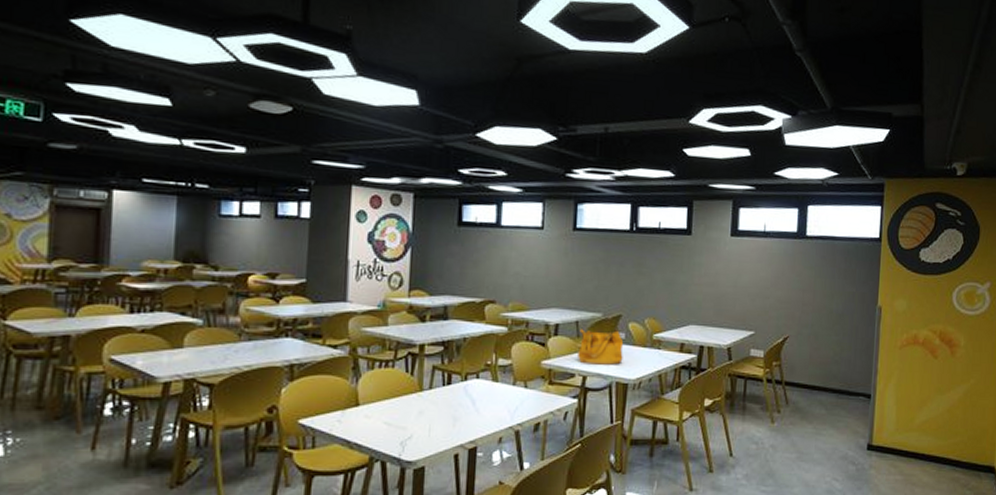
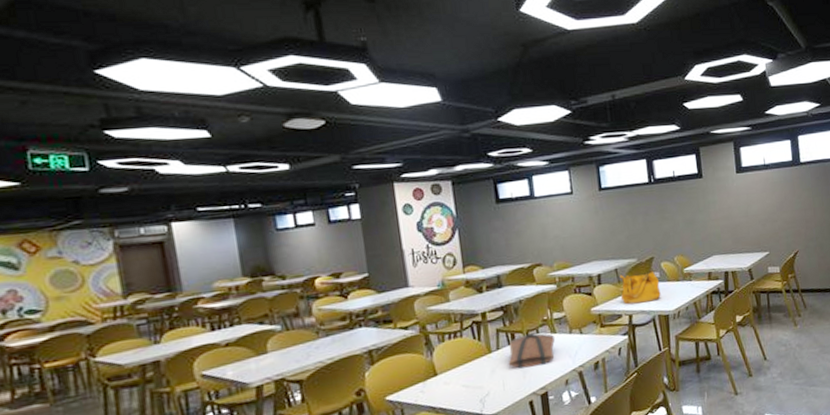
shopping bag: none [438,377,495,415] -> present [508,333,555,369]

